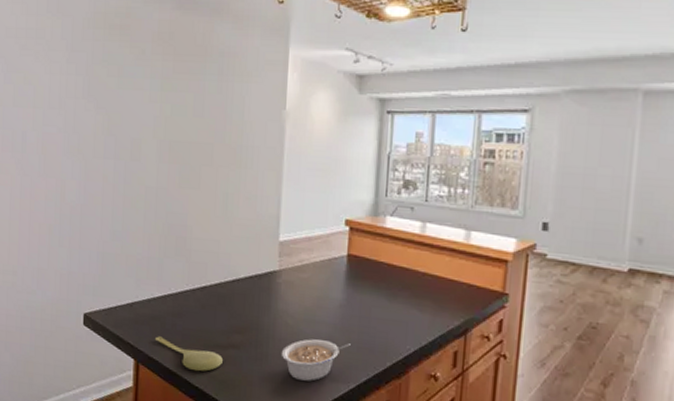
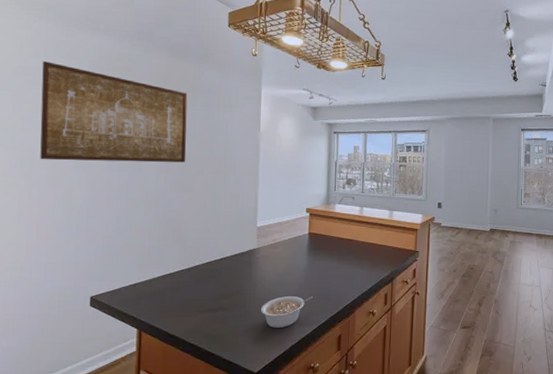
wall art: none [31,20,196,151] -> present [40,61,188,163]
spoon: present [154,336,223,372] -> none [155,308,214,332]

